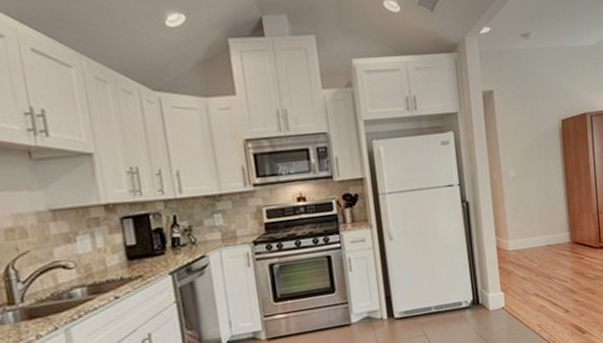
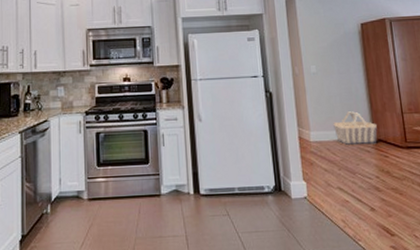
basket: none [531,215,574,251] -> present [333,111,378,146]

